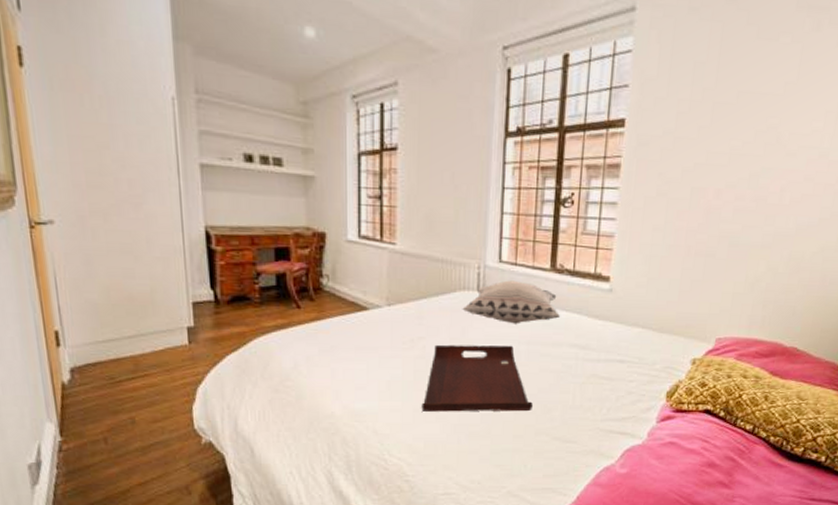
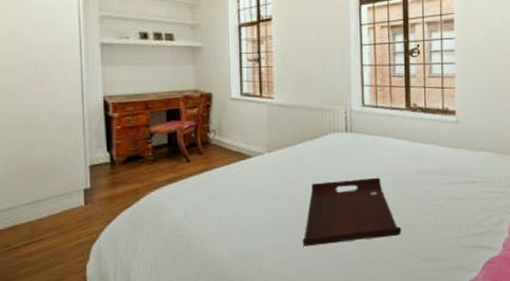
decorative pillow: present [462,280,560,324] -> none [334,120,417,159]

